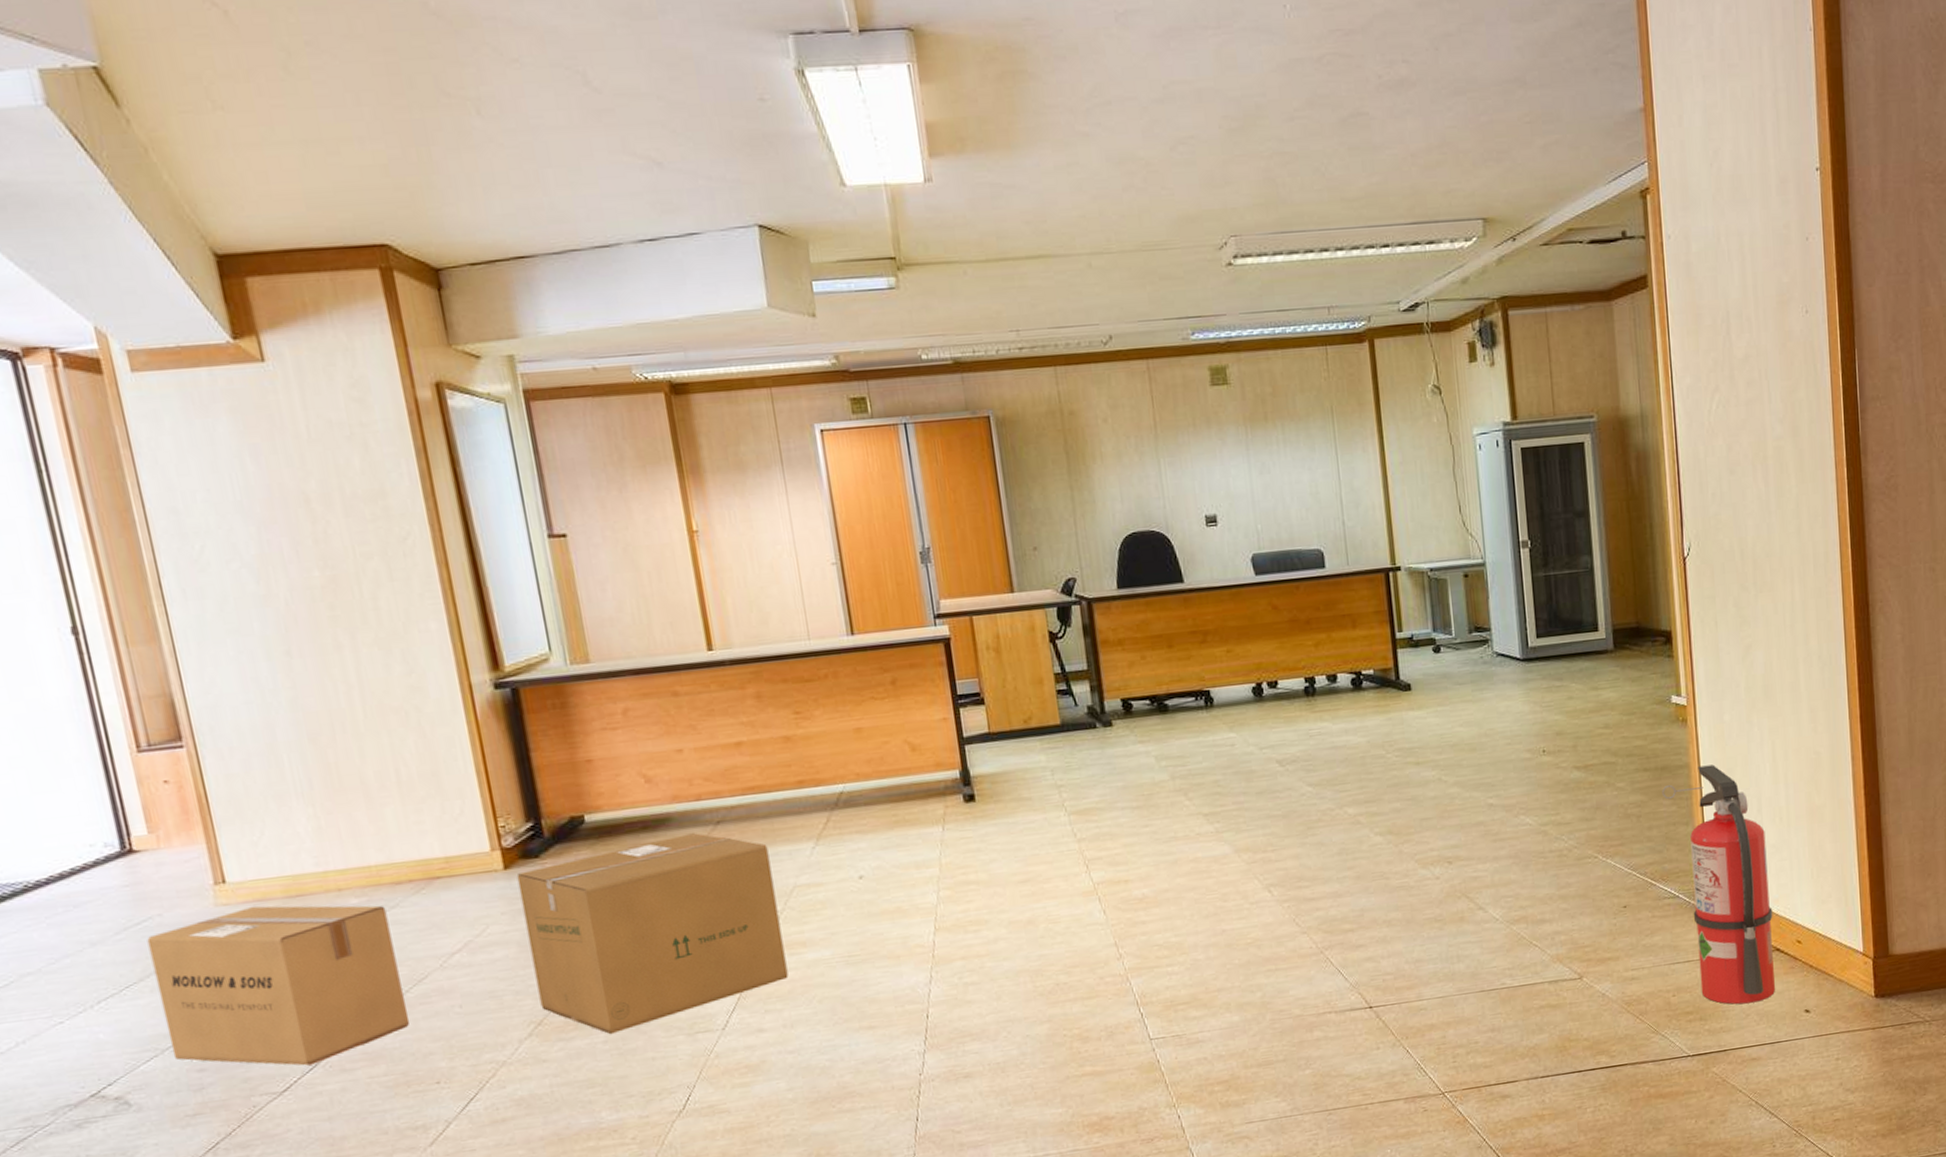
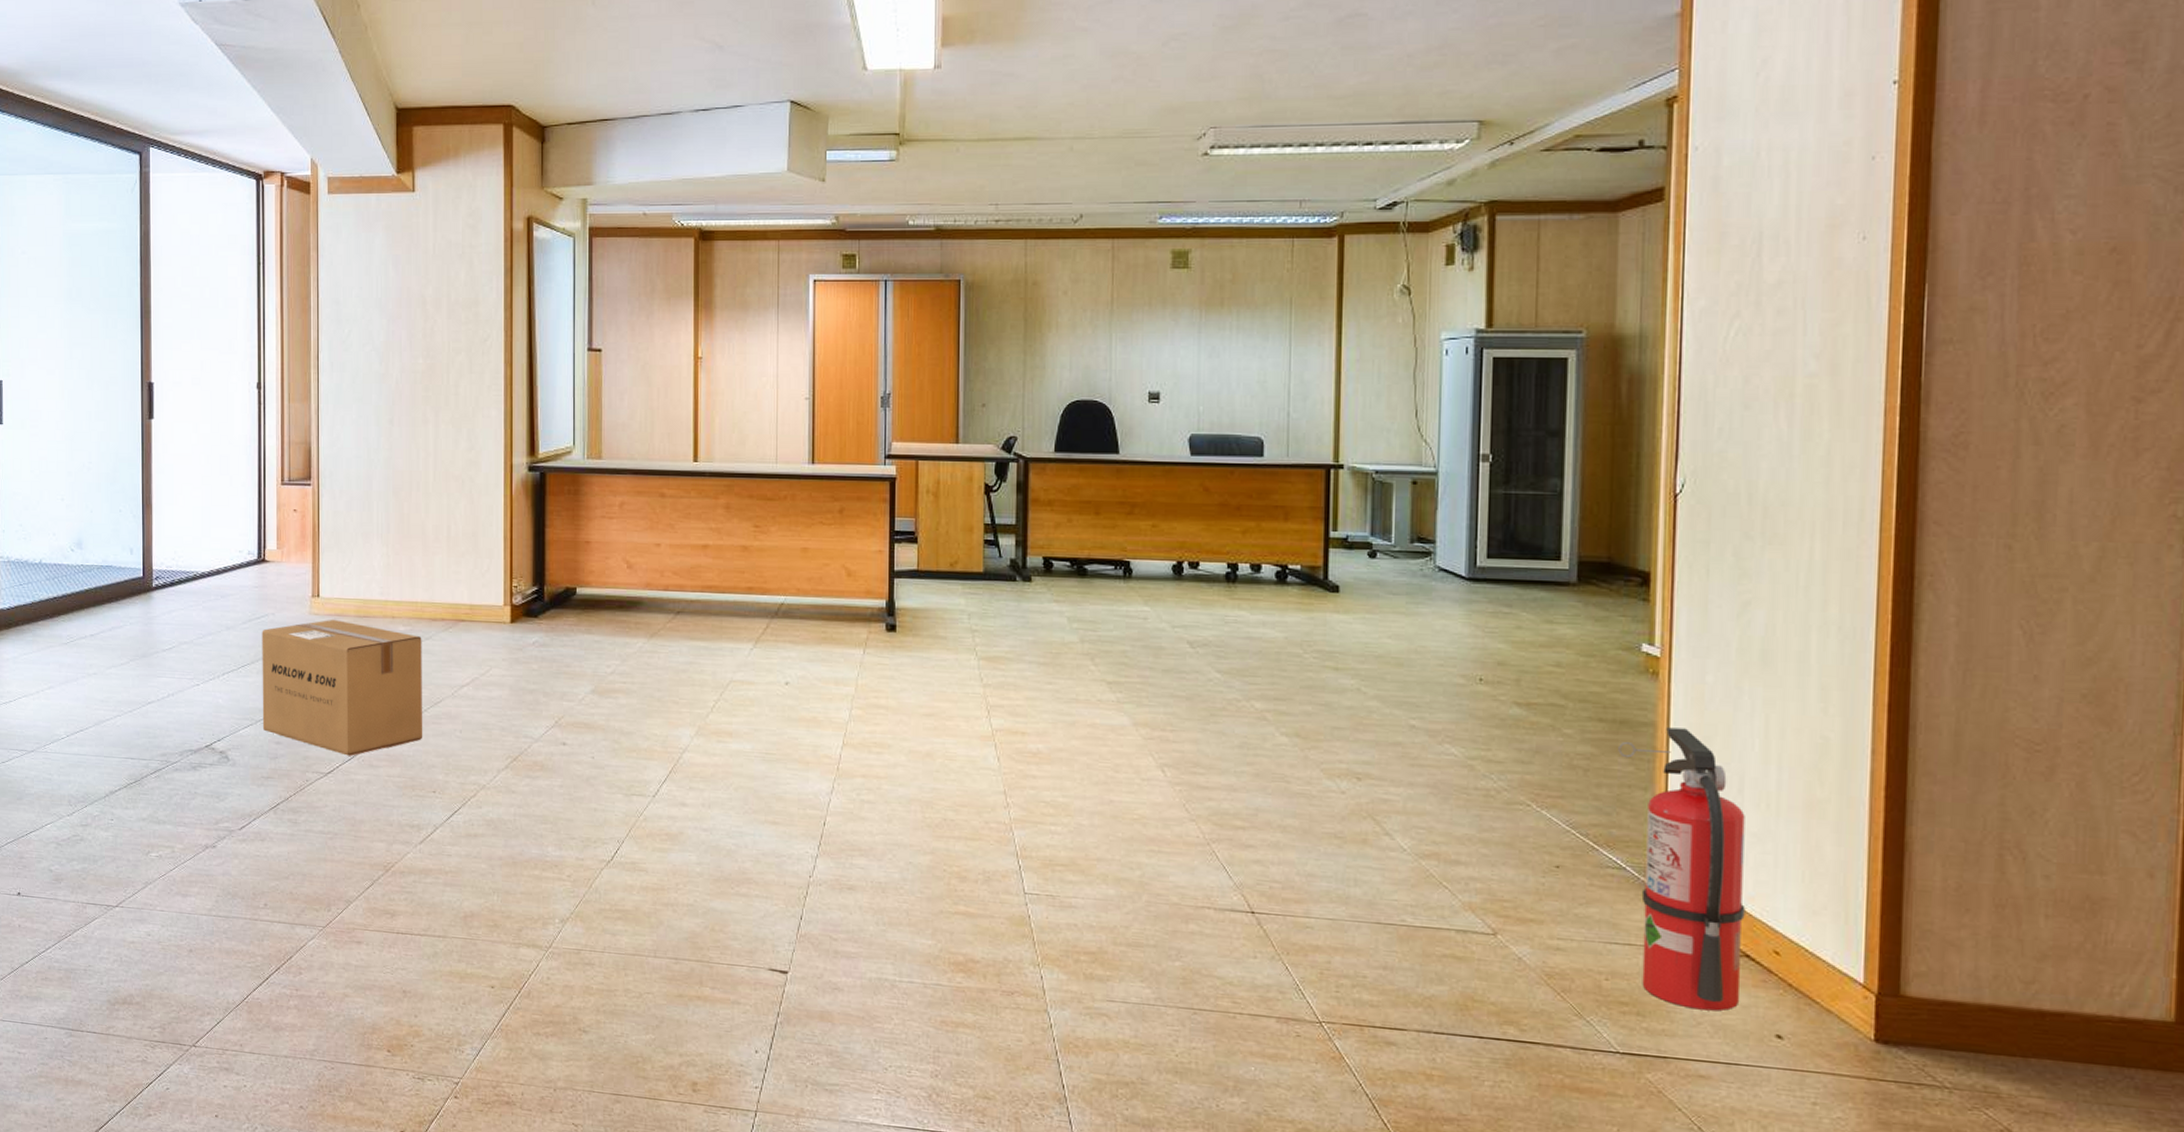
box: present [516,833,789,1035] -> none [518,618,714,781]

